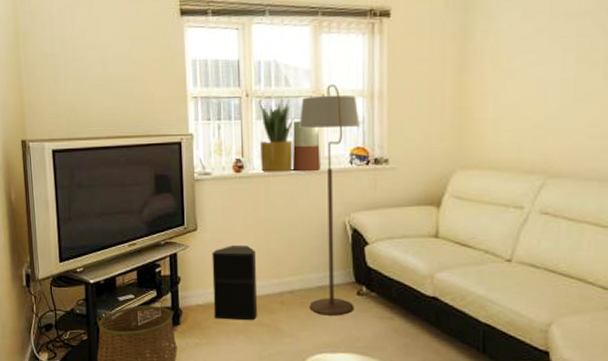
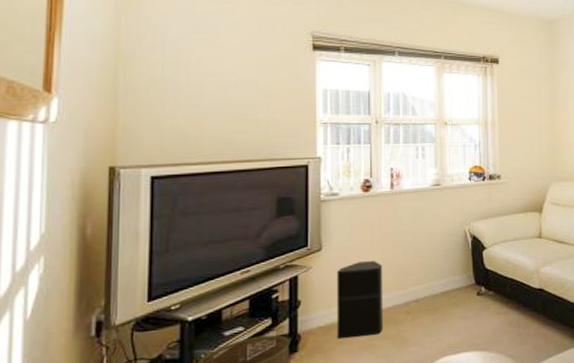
planter: present [258,96,294,174] -> none [387,124,420,192]
vase: present [292,121,320,172] -> none [418,144,444,189]
floor lamp: present [300,84,360,316] -> none [425,114,476,319]

